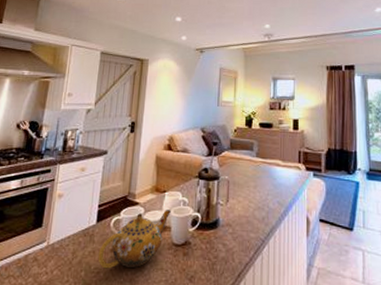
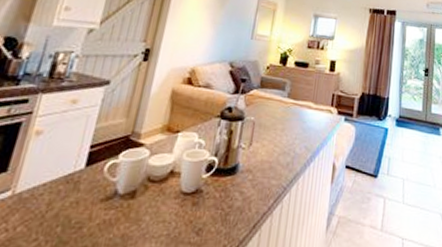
teapot: present [98,210,171,269] -> none [81,153,183,223]

